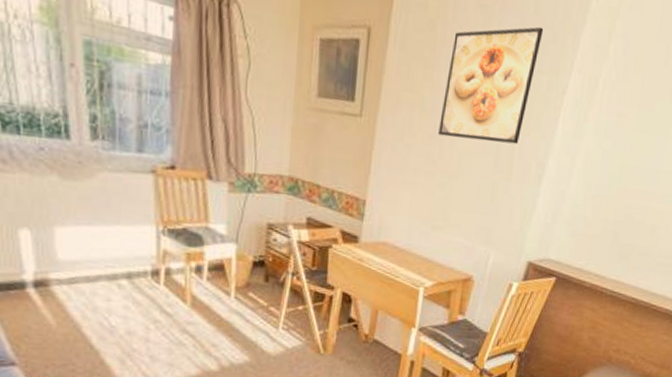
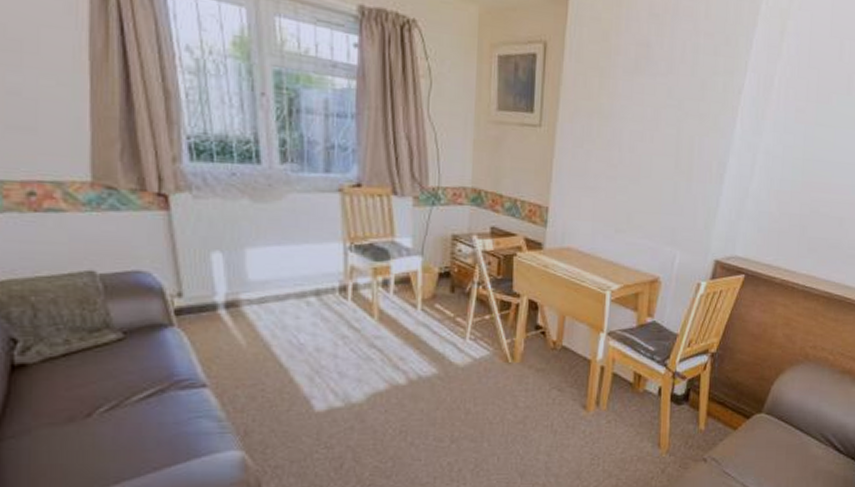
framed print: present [437,26,544,145] -> none [616,31,716,145]

